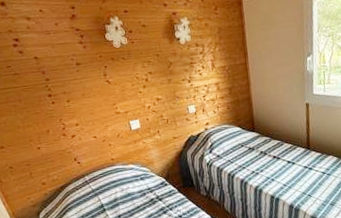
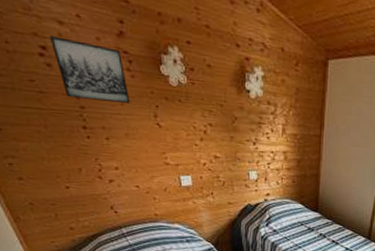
wall art: none [20,29,84,74] -> present [49,36,131,103]

